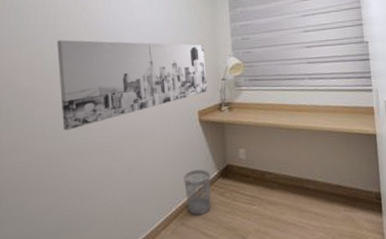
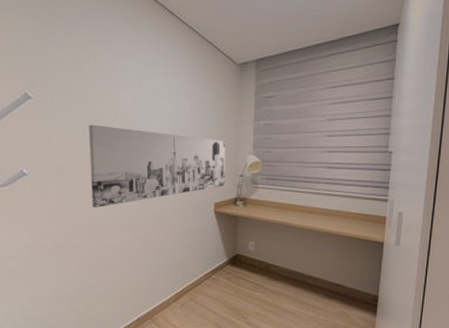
wastebasket: present [183,169,211,216] -> none [196,255,220,294]

